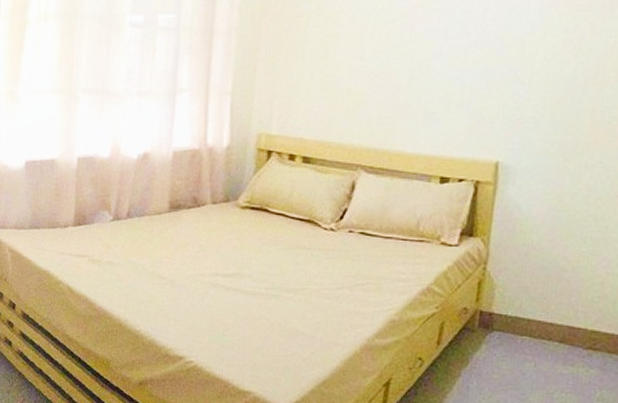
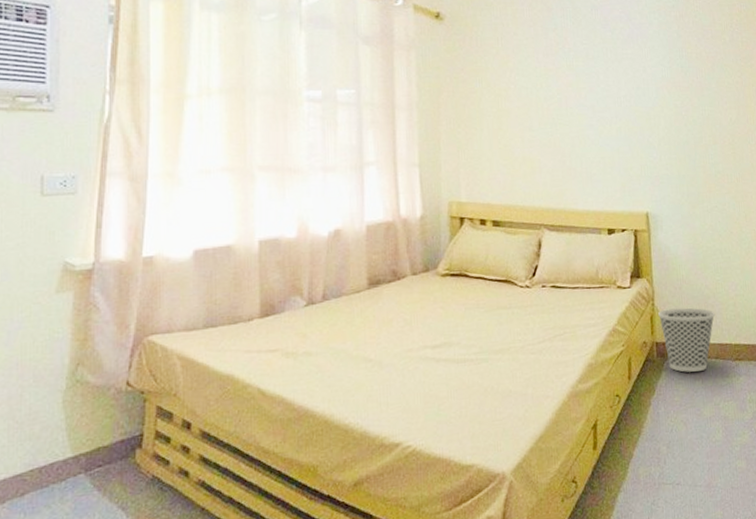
wastebasket: none [489,276,571,353] -> present [658,307,715,372]

